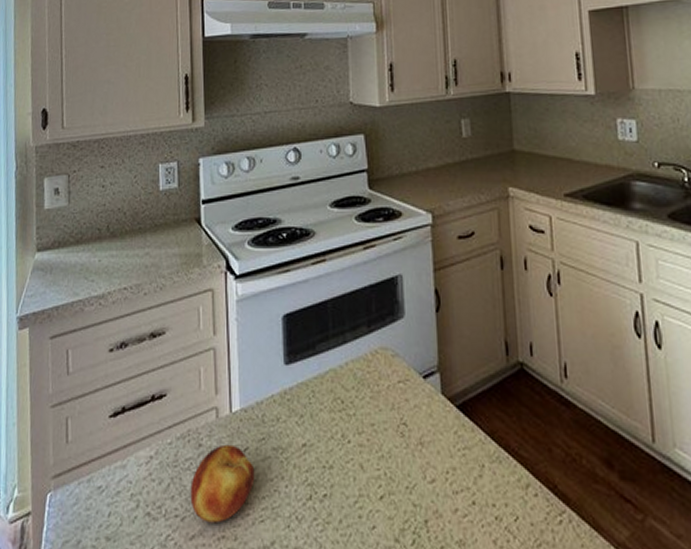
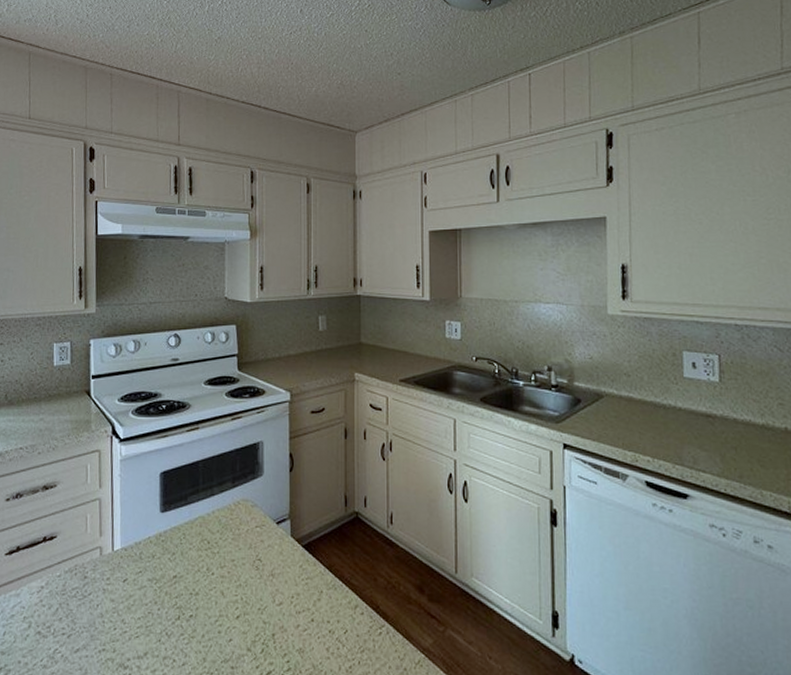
fruit: present [190,444,255,523] -> none [76,576,132,639]

